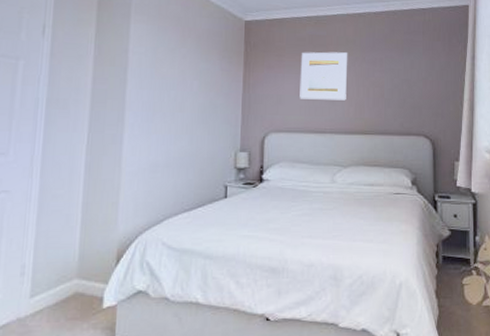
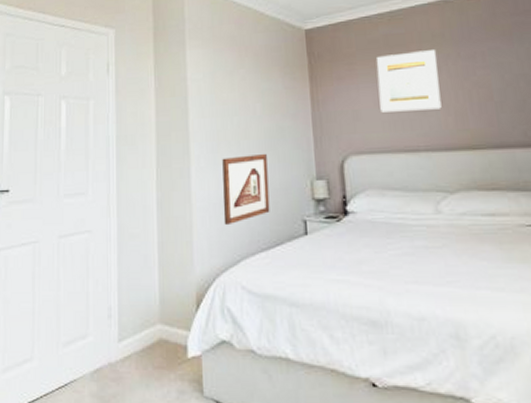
picture frame: none [151,125,198,189] -> present [222,153,270,226]

